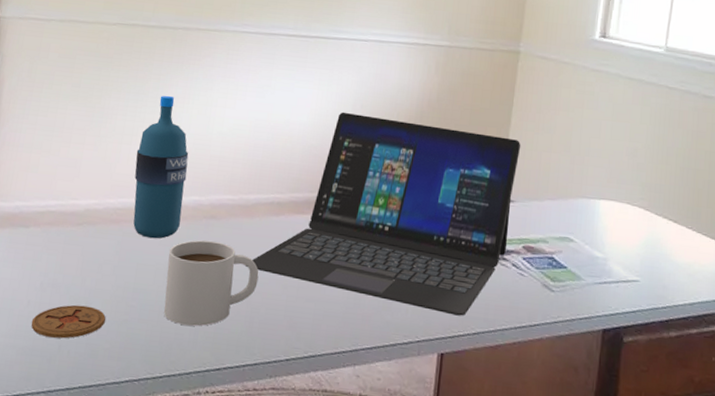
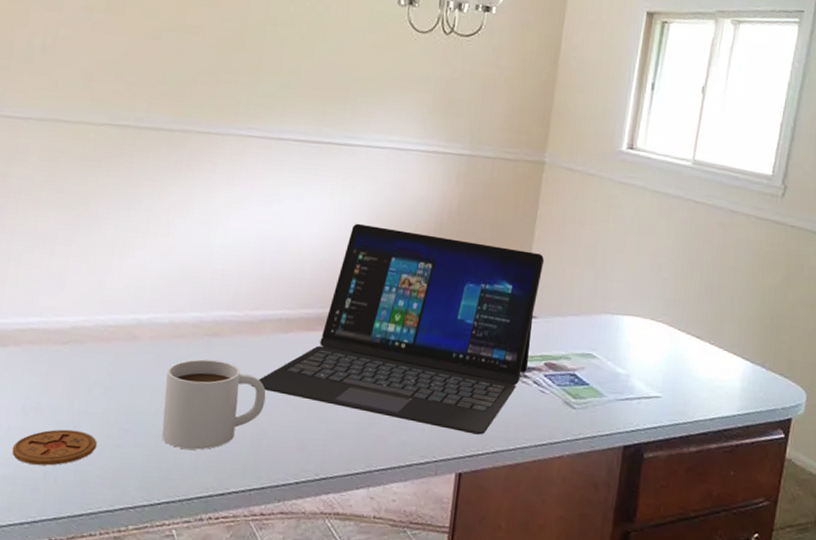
water bottle: present [133,95,189,239] -> none [126,203,188,358]

